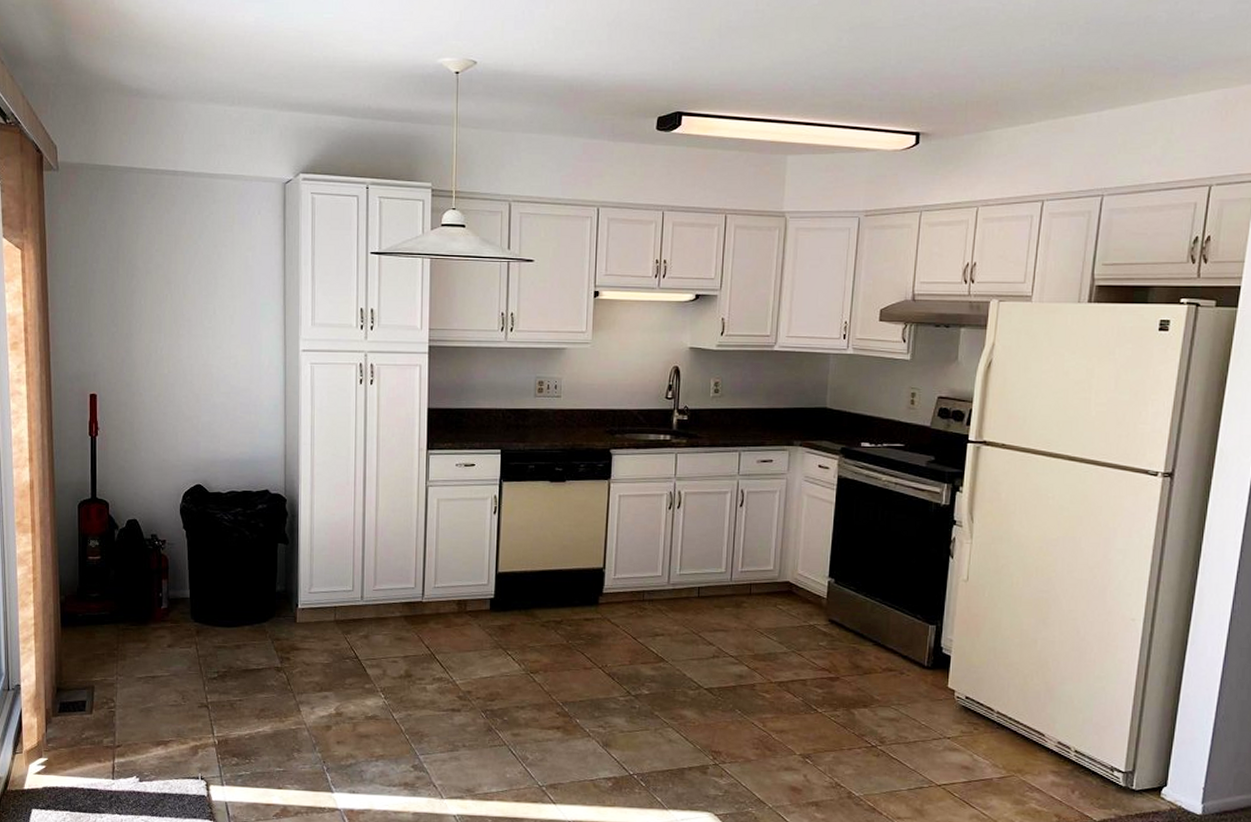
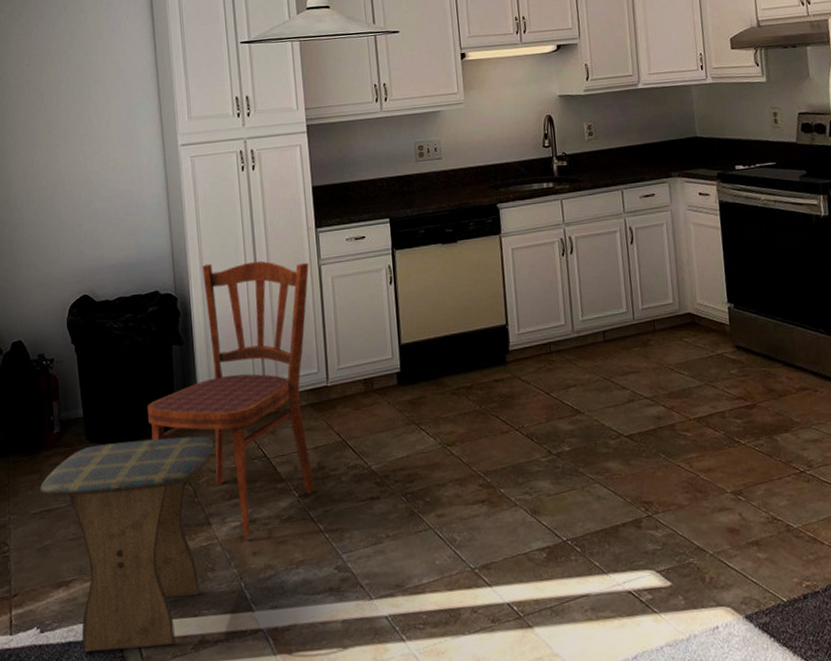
stool: none [145,625,310,809] -> present [39,436,215,653]
dining chair: none [250,470,417,729] -> present [148,260,315,540]

